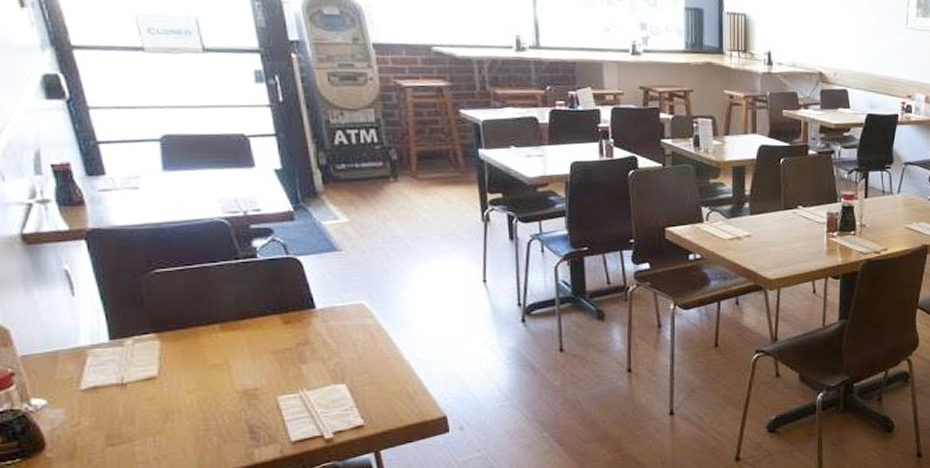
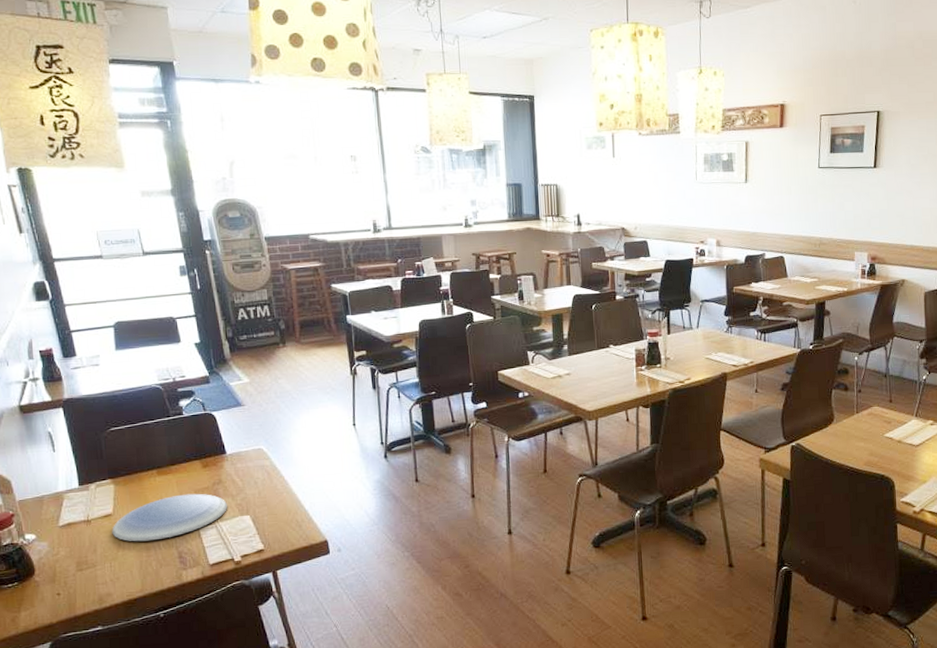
plate: none [156,355,316,412] -> present [112,493,227,542]

